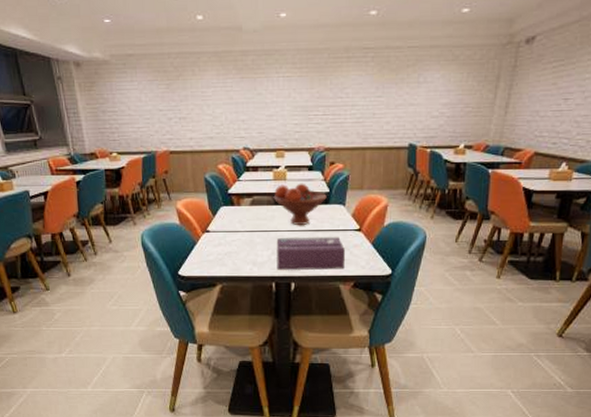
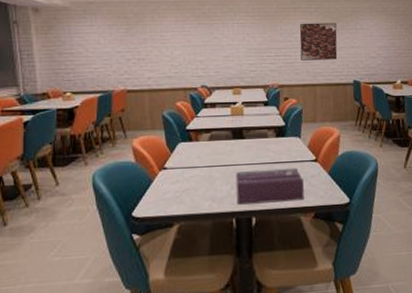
fruit bowl: present [273,183,327,225] -> none [231,117,283,158]
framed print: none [351,74,396,121] -> present [299,22,338,61]

